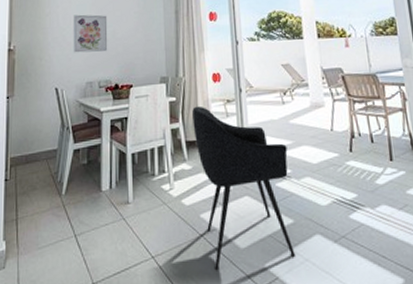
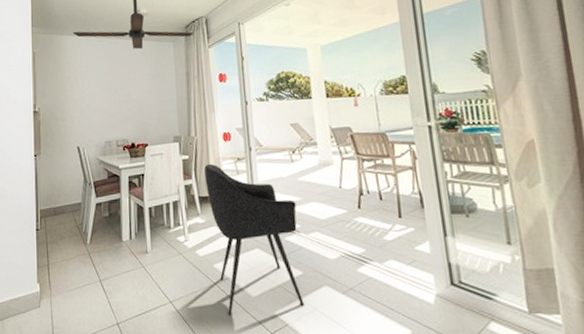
wall art: present [73,14,108,53] -> none [90,77,124,114]

